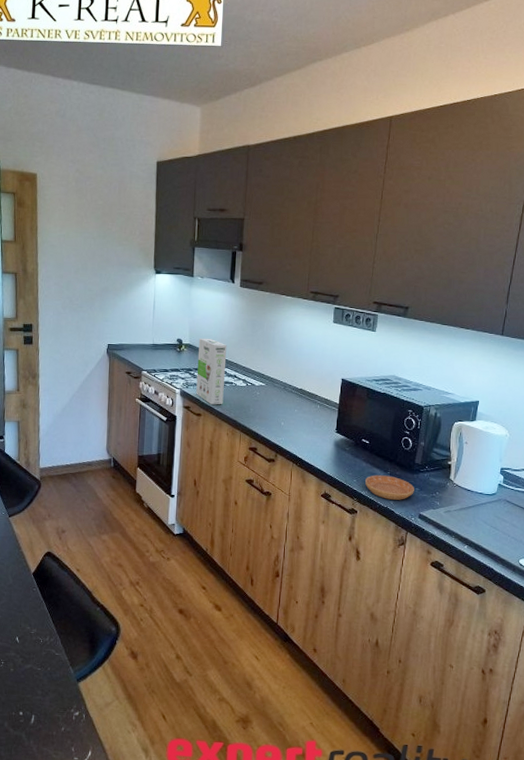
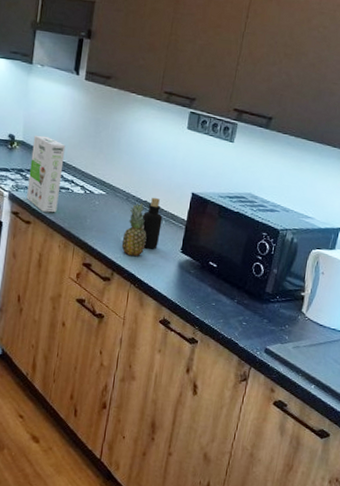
fruit: none [282,391,304,439] -> present [121,203,147,257]
bottle: none [299,385,317,431] -> present [142,197,163,249]
saucer: present [365,475,414,500] -> none [209,302,263,332]

